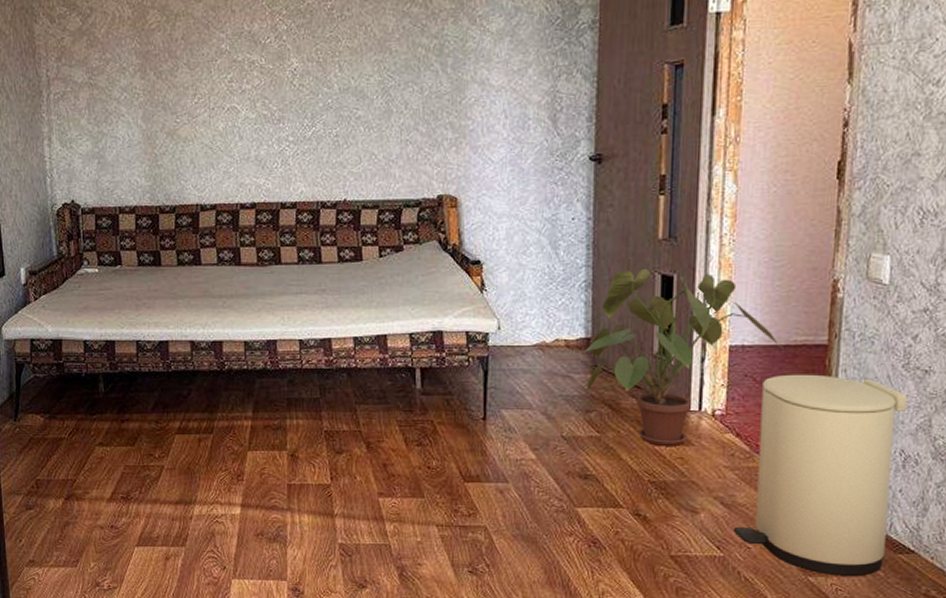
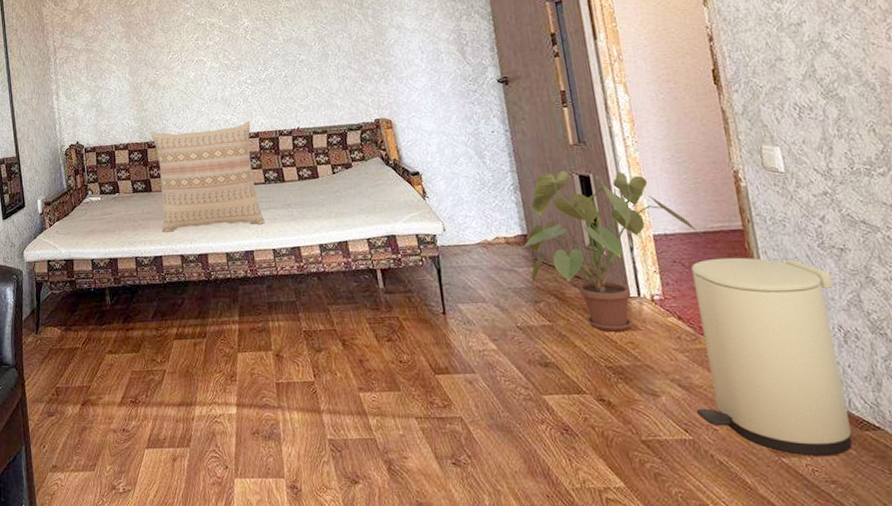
pillow: none [165,187,293,314] -> present [151,121,265,233]

